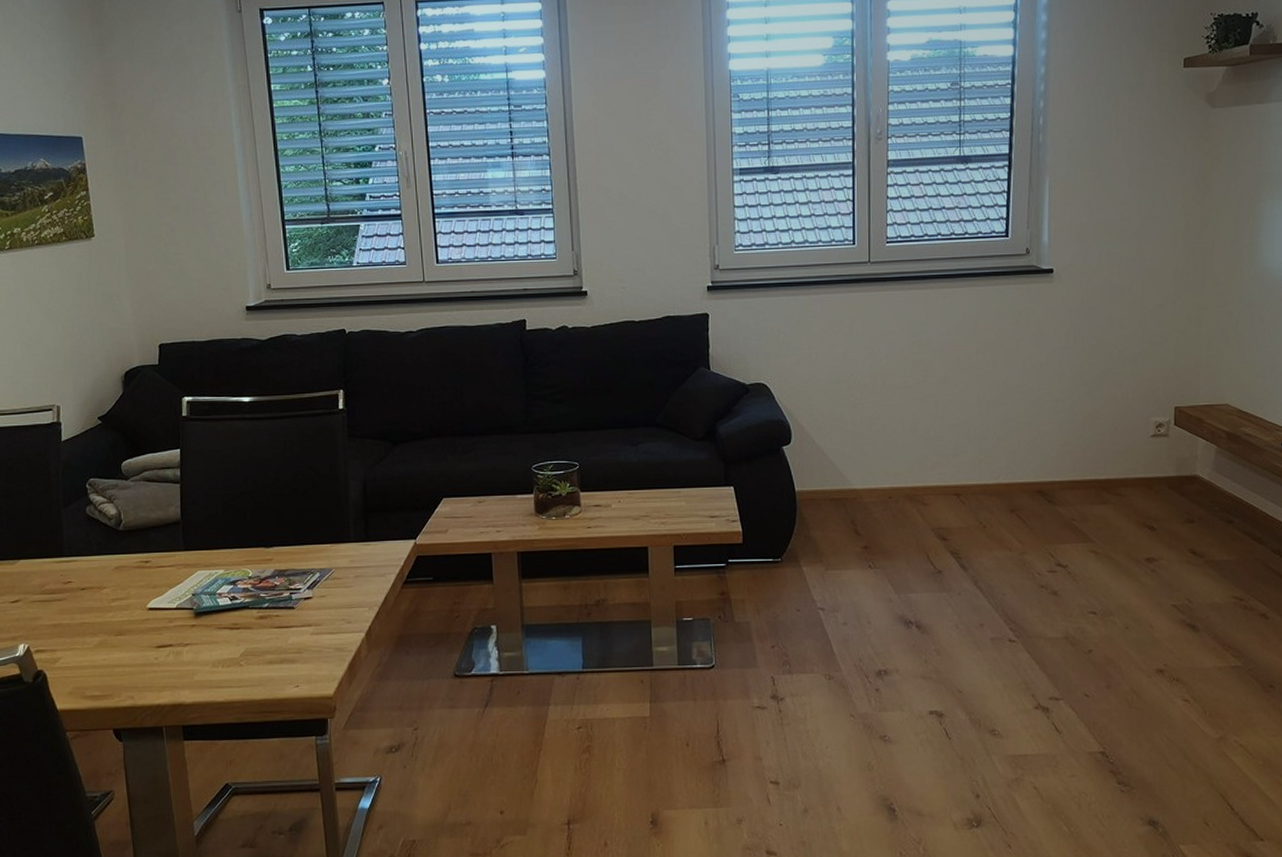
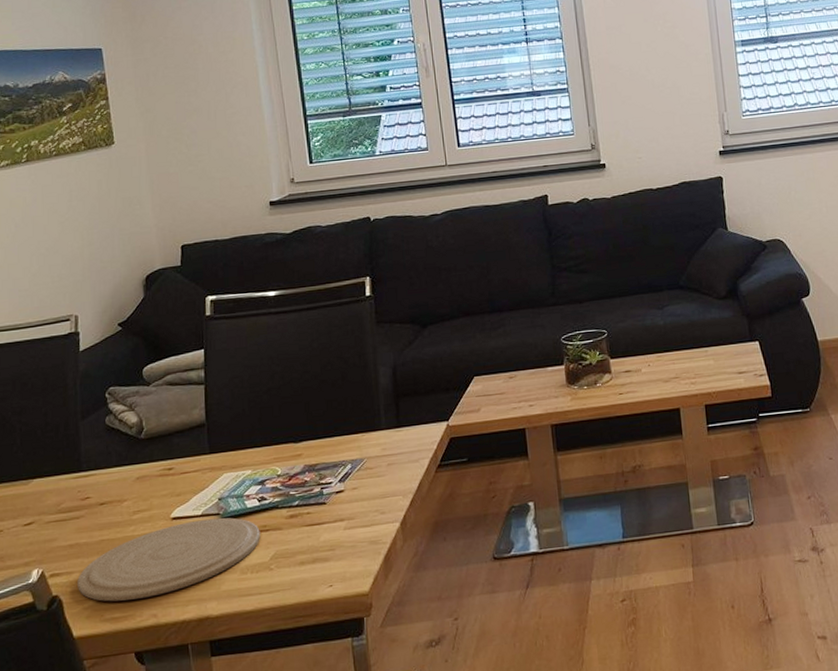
plate: none [60,612,231,681] -> present [77,517,260,602]

